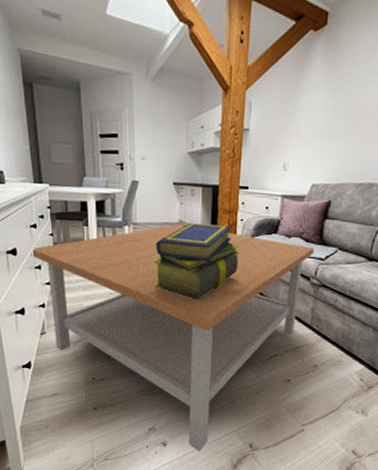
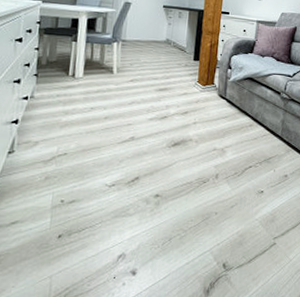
coffee table: present [31,224,314,452] -> none [11,42,283,278]
stack of books: present [153,223,239,301] -> none [137,42,220,114]

